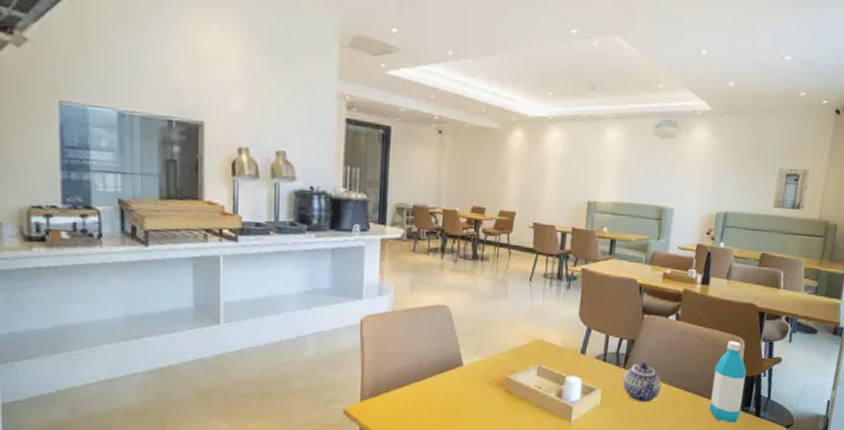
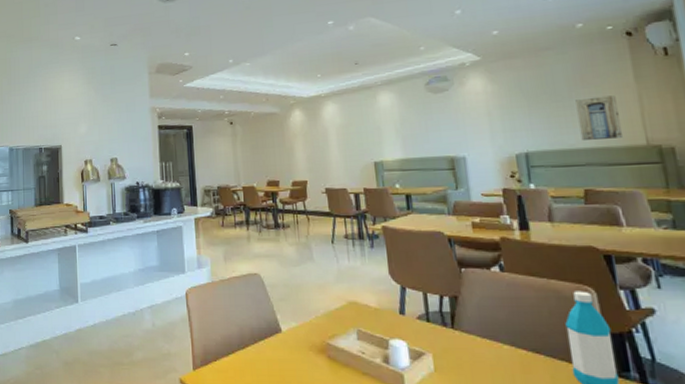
teapot: present [623,361,662,403] -> none [454,319,504,369]

